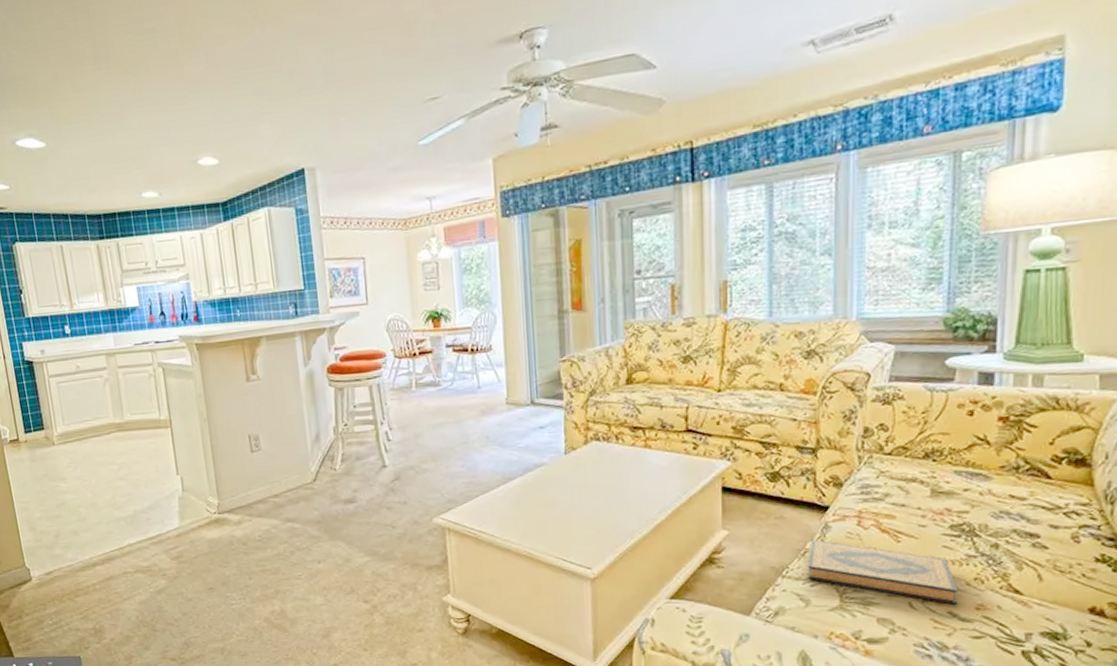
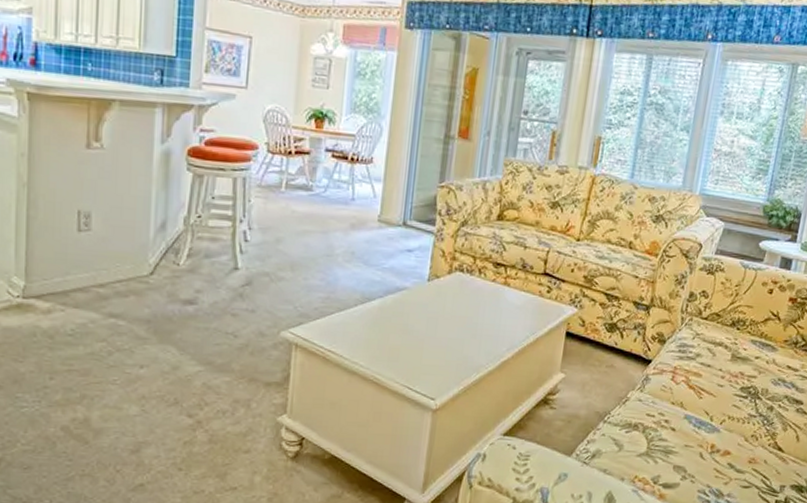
hardback book: present [808,539,959,605] -> none [624,389,739,457]

